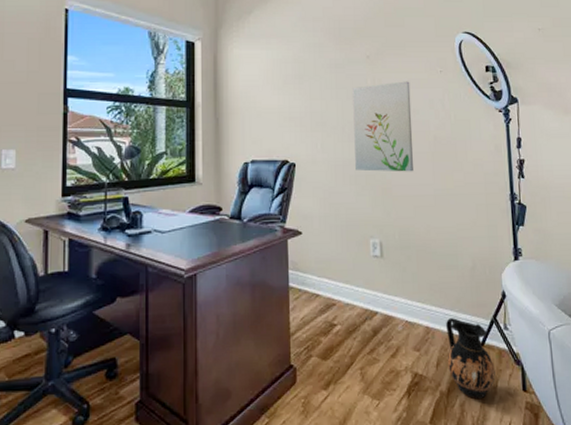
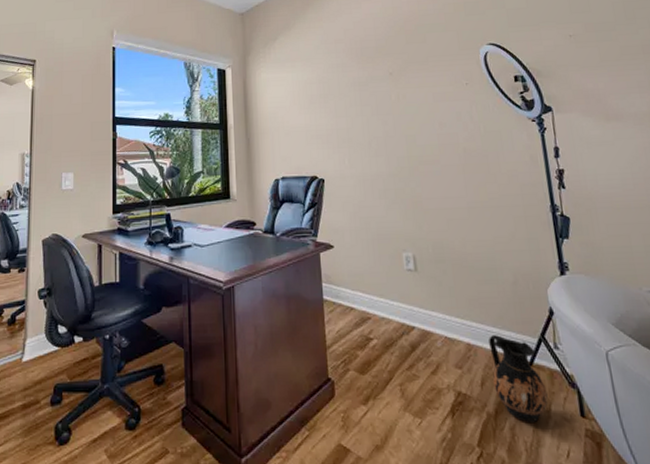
wall art: present [352,81,414,172] -> none [377,95,444,185]

